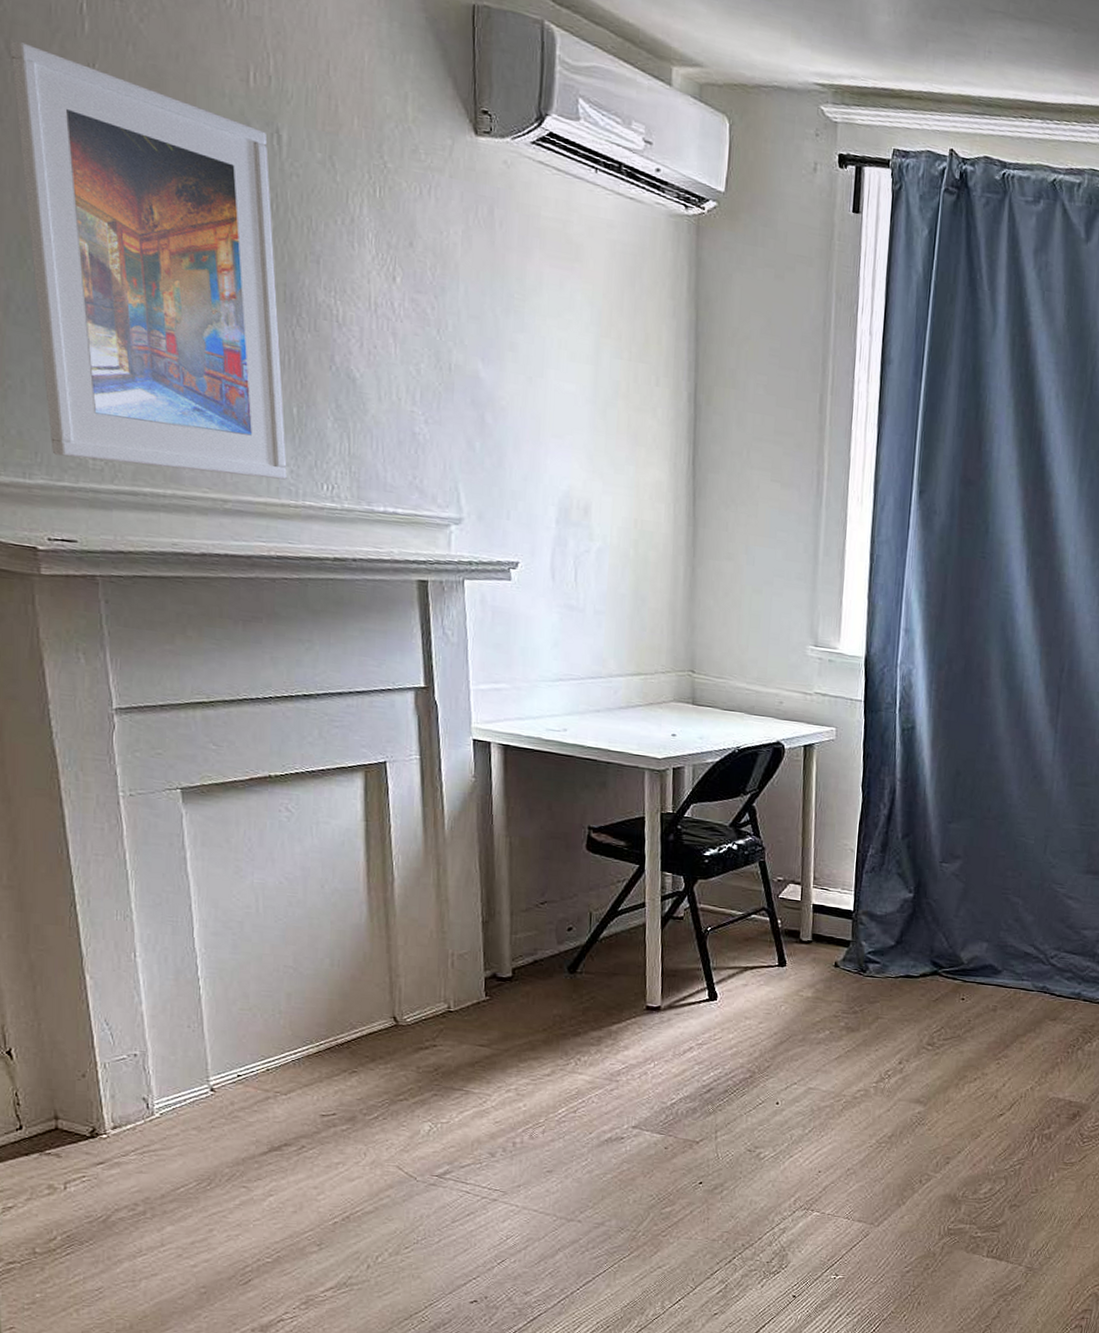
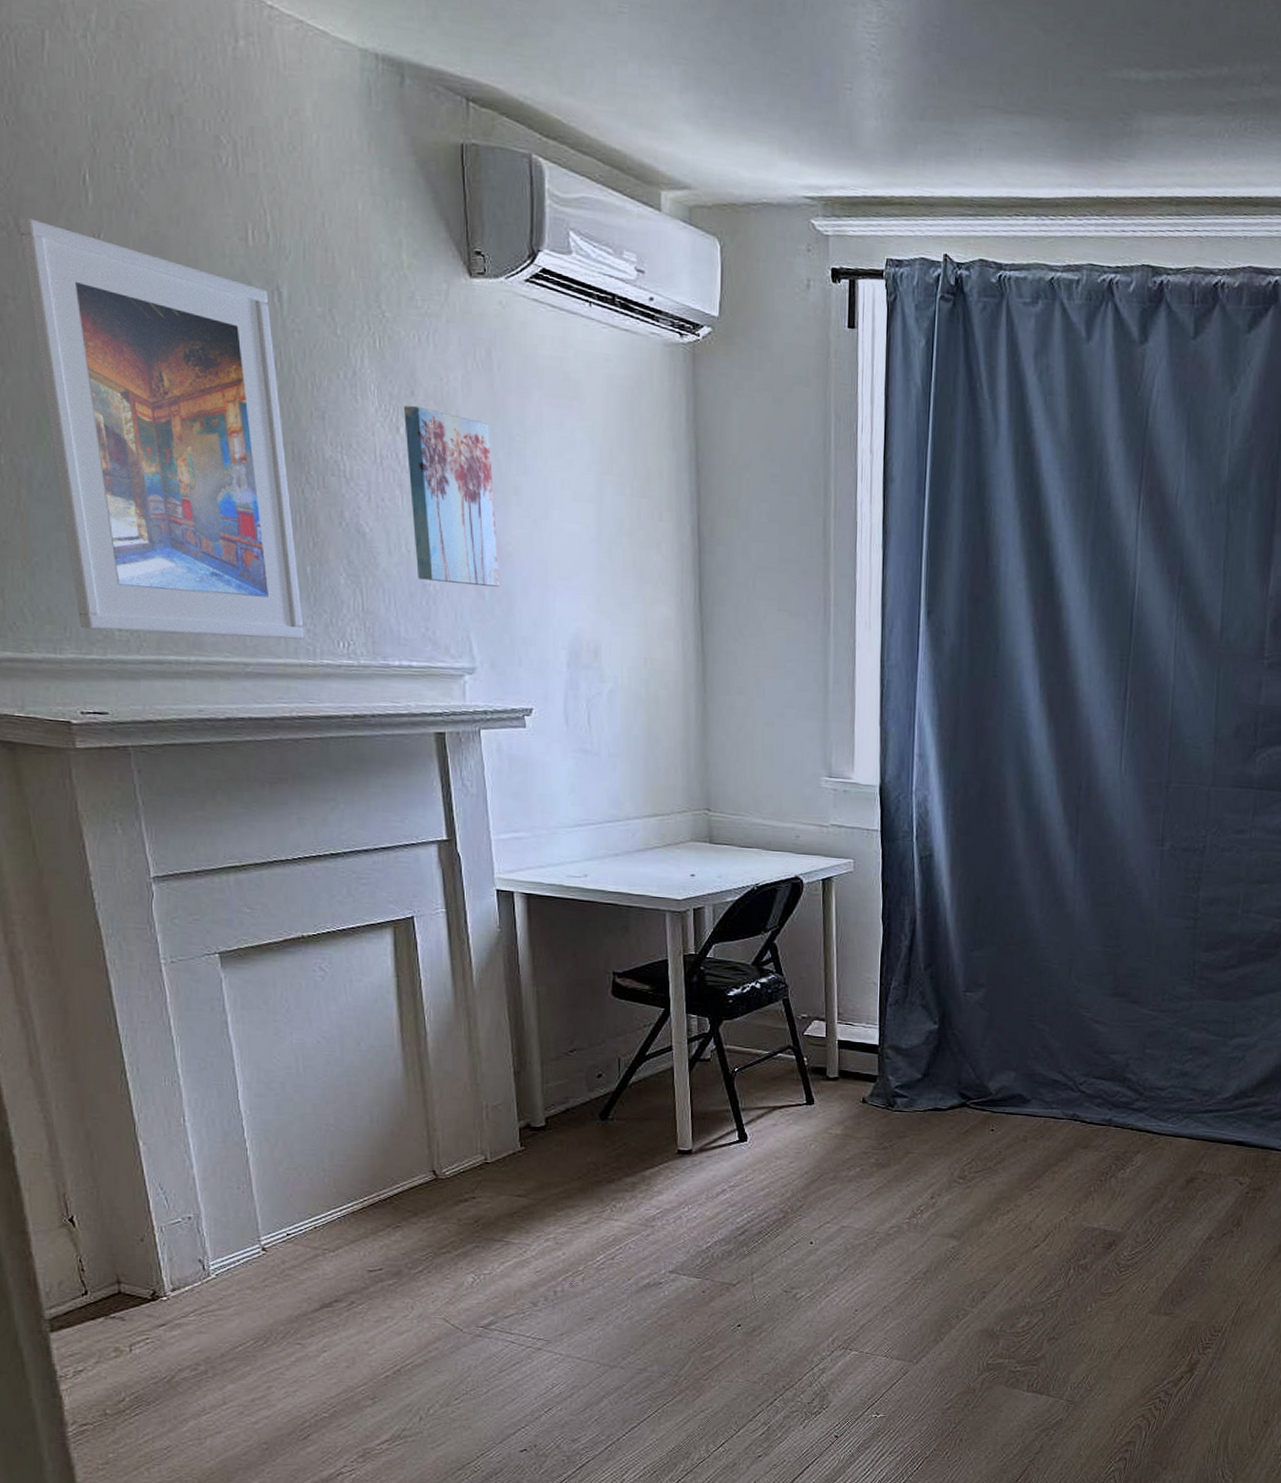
wall art: none [401,256,491,440] -> present [403,405,499,587]

